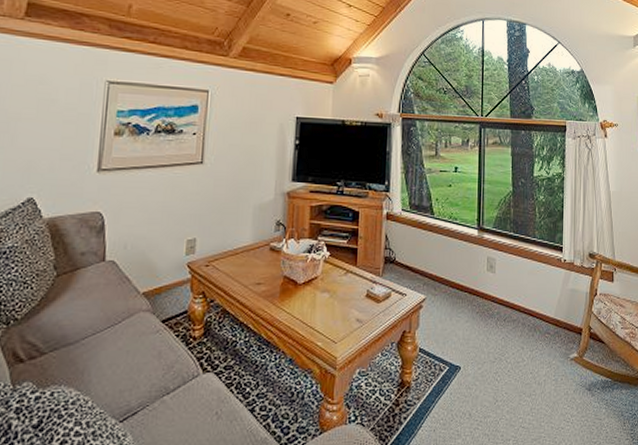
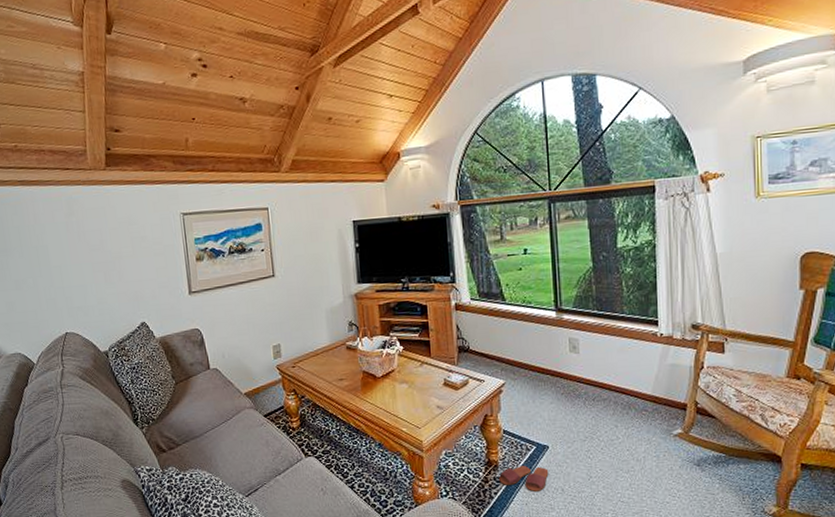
slippers: none [410,386,459,416] -> present [499,465,549,492]

